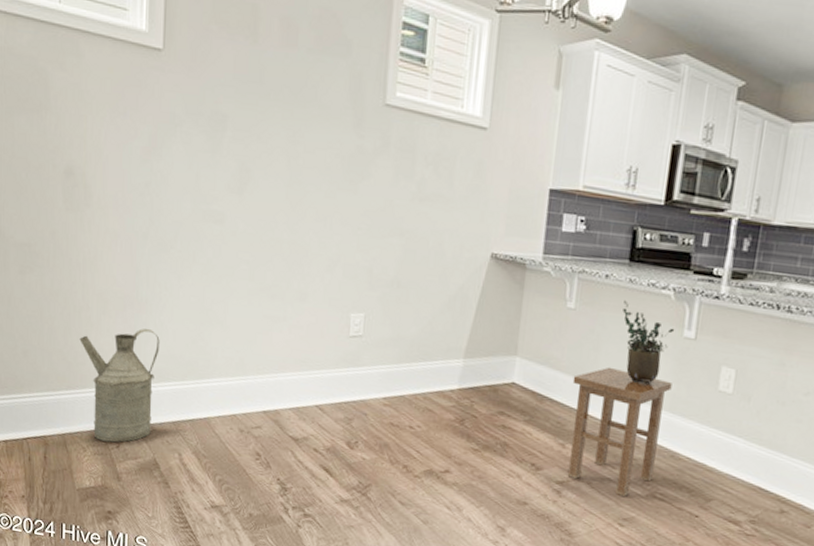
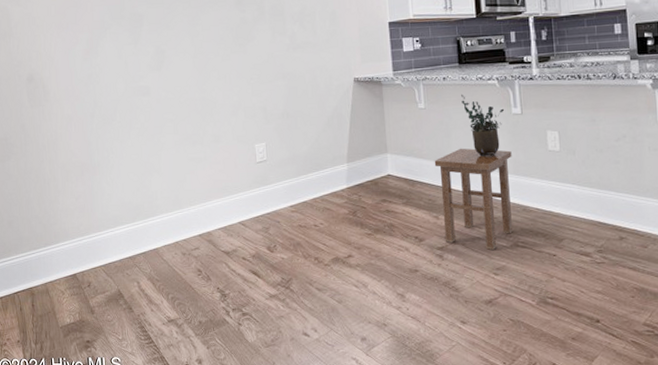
watering can: present [79,328,160,443] -> none [51,187,114,283]

